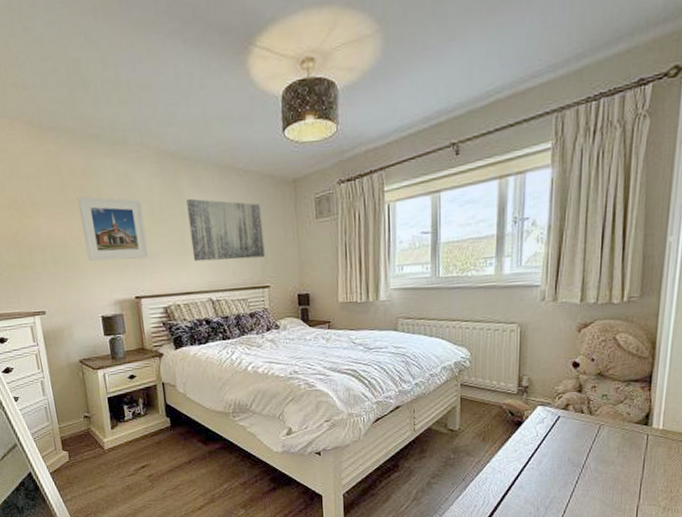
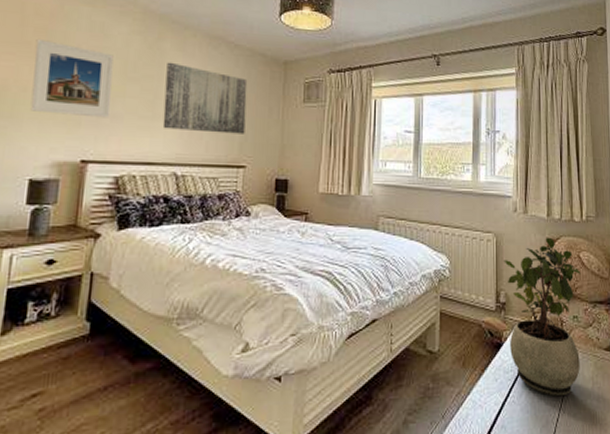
potted plant: none [528,322,616,464] -> present [504,237,581,397]

